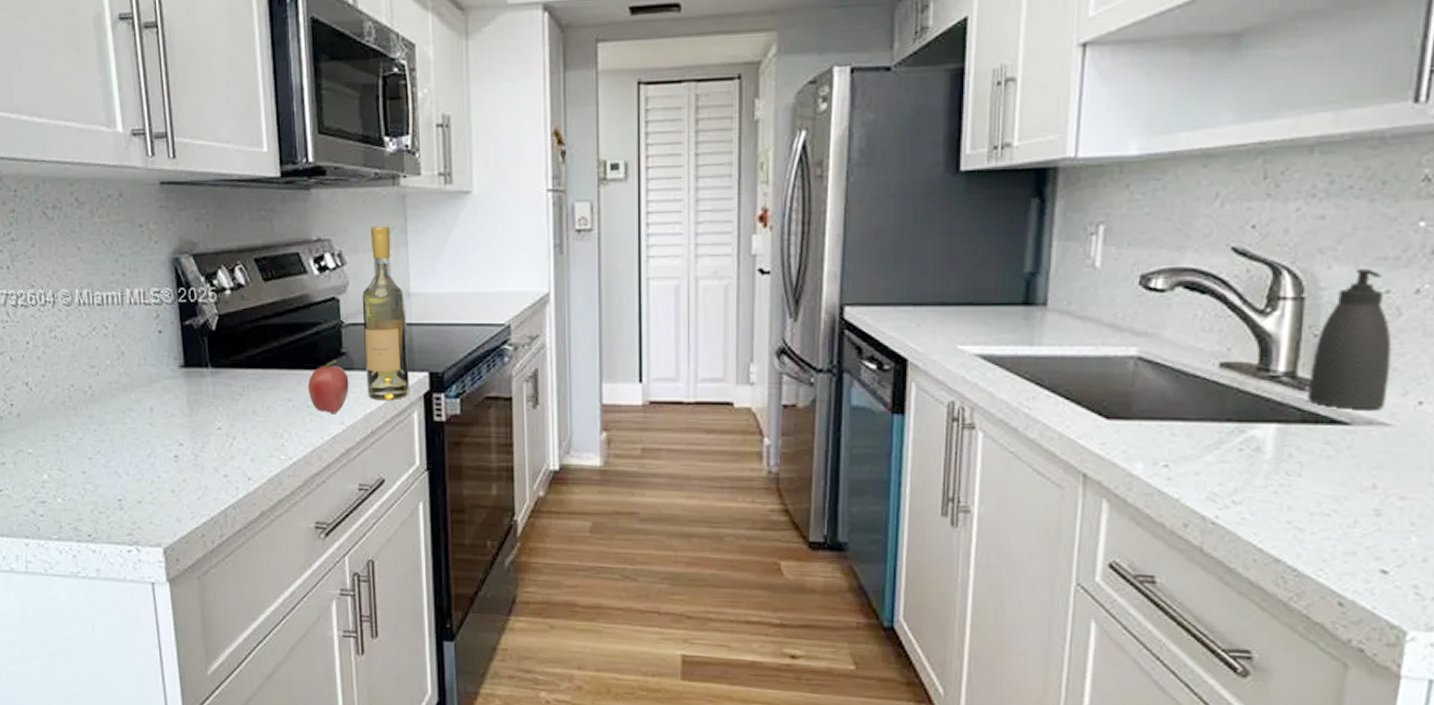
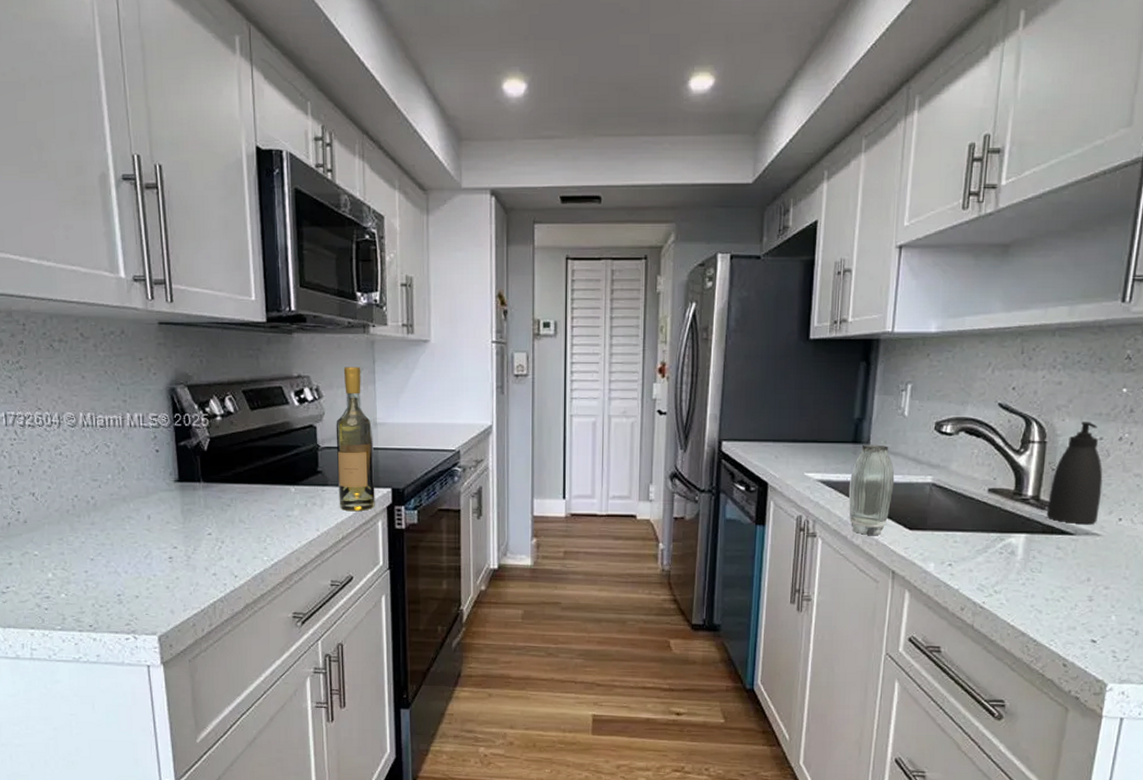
fruit: present [307,360,349,413] -> none [288,477,324,522]
vase: none [1018,306,1084,426] -> present [848,444,895,535]

